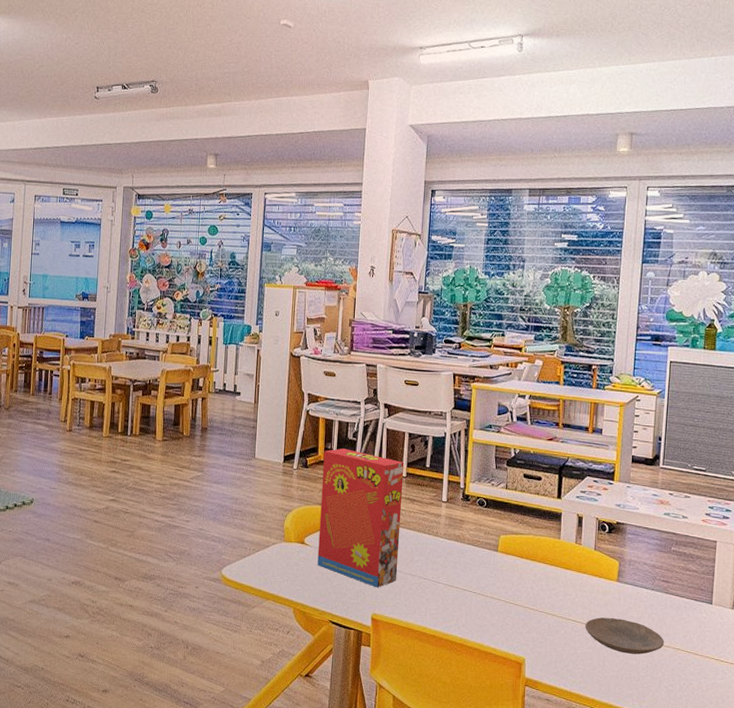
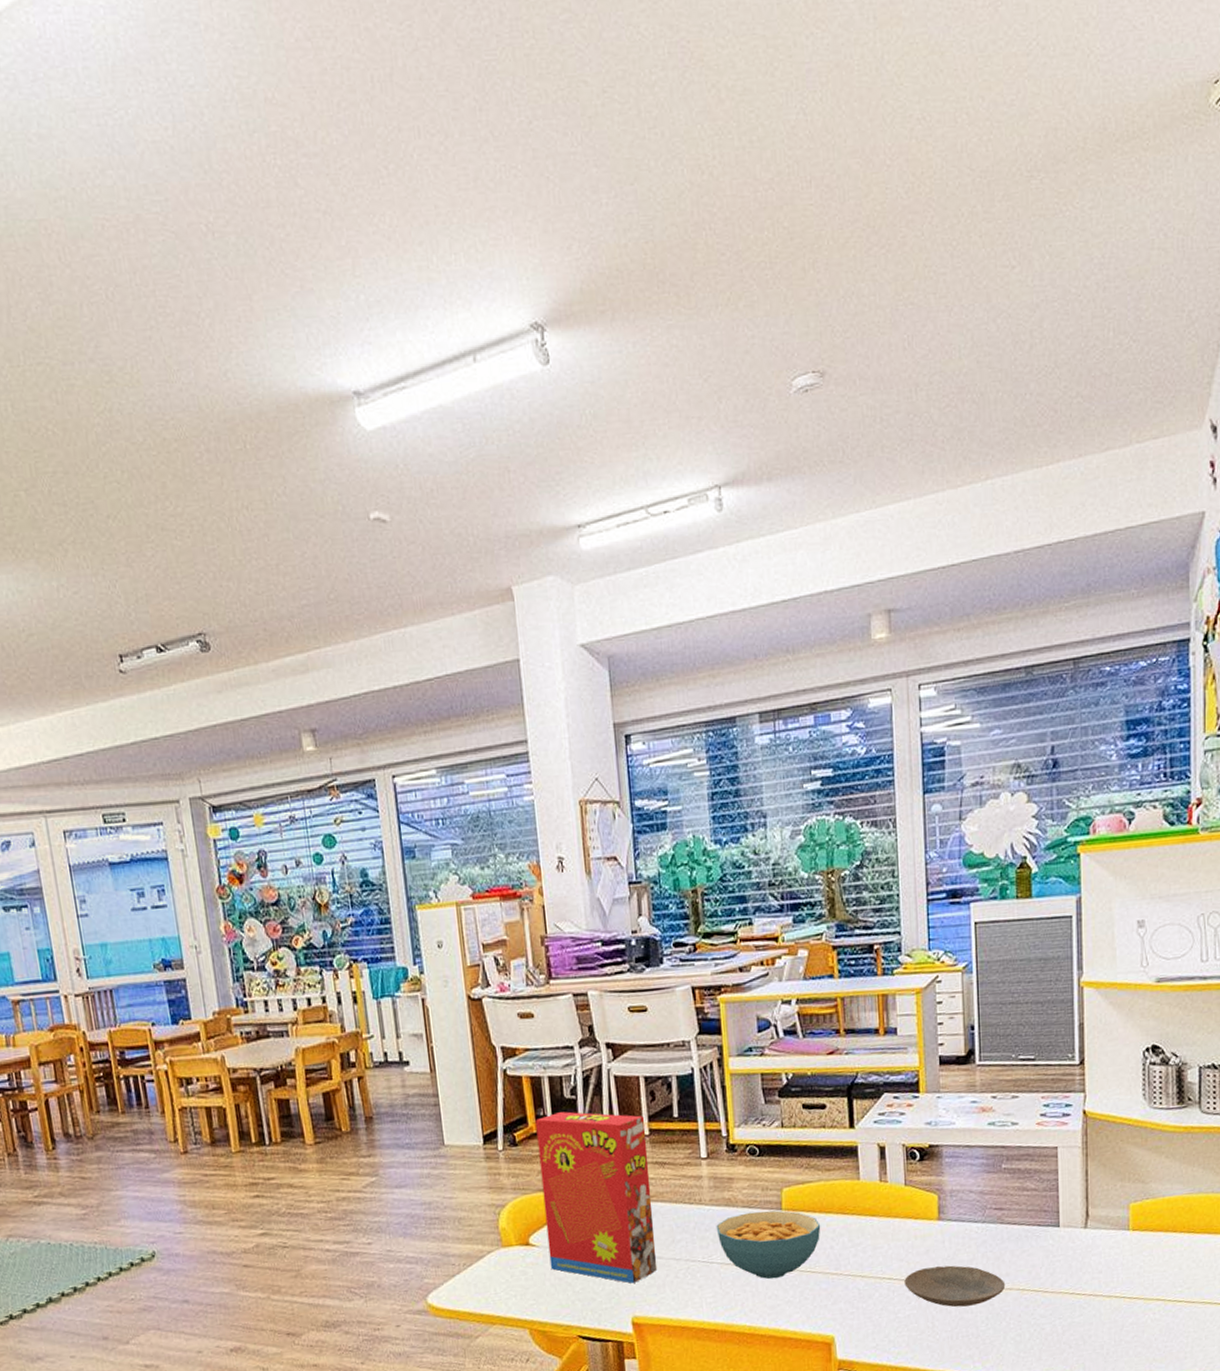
cereal bowl: none [446,549,526,604] -> present [716,1210,821,1279]

